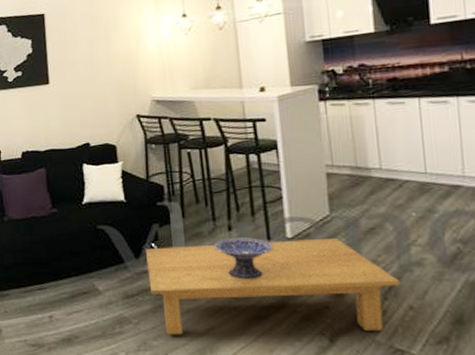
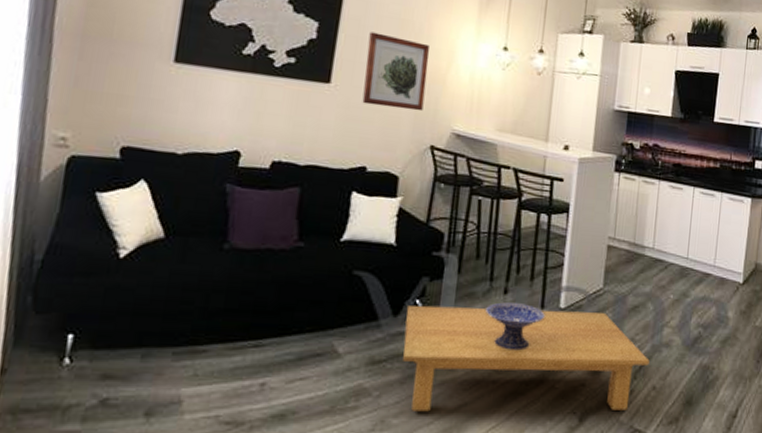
wall art: none [69,31,124,94] -> present [362,31,430,112]

